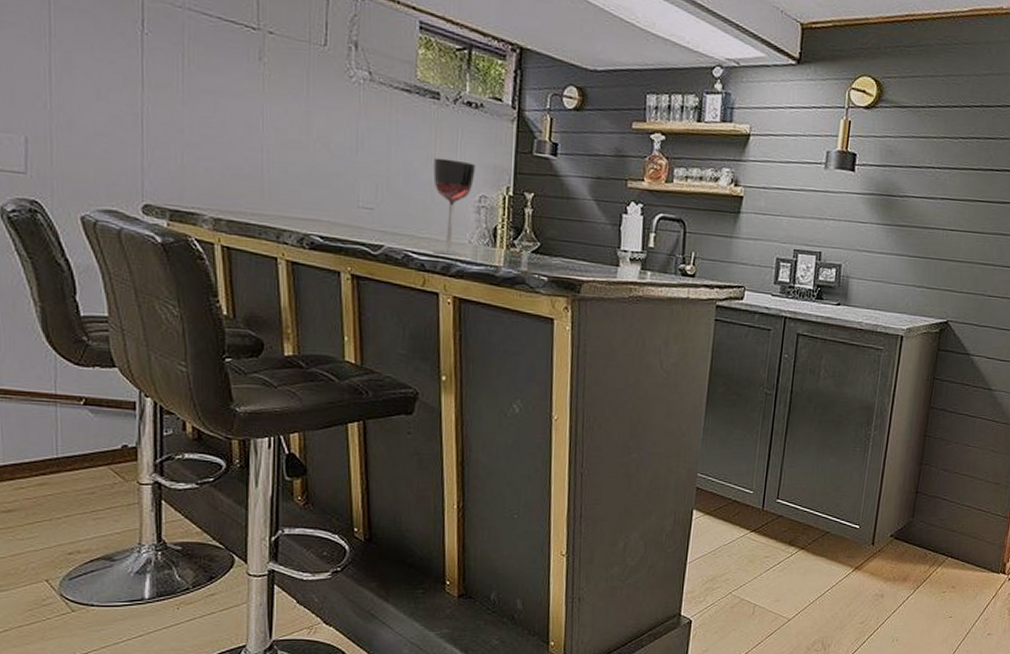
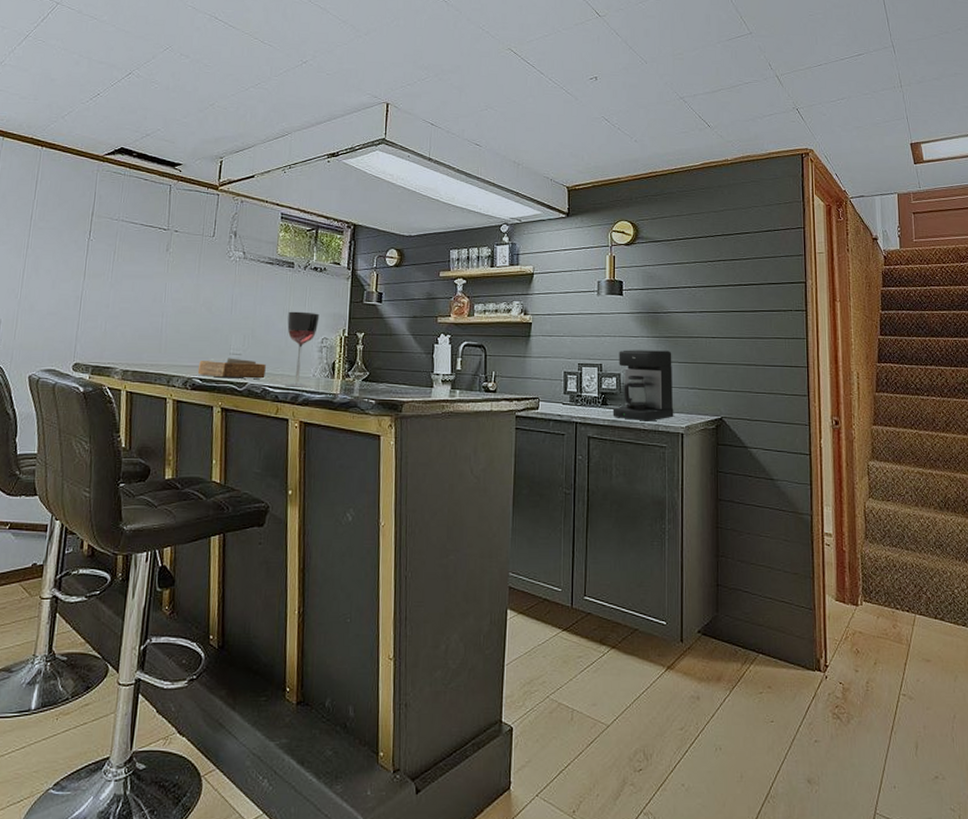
napkin holder: none [316,210,407,242] -> present [197,357,266,379]
coffee maker: none [827,237,903,321] -> present [613,350,674,422]

